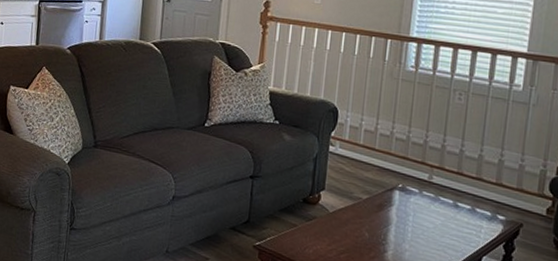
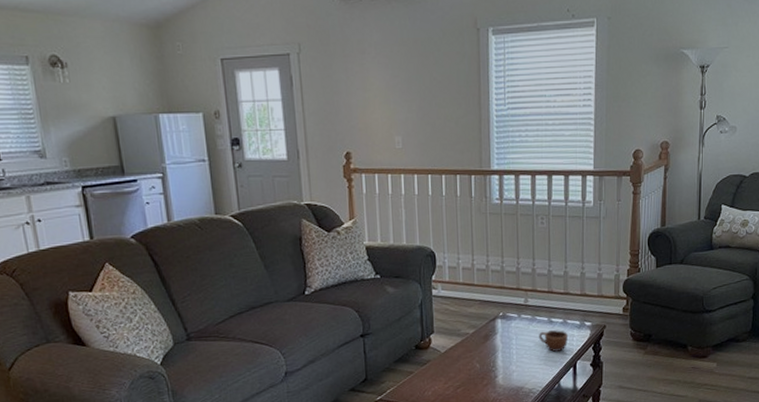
mug: none [440,214,475,241] -> present [539,330,568,352]

